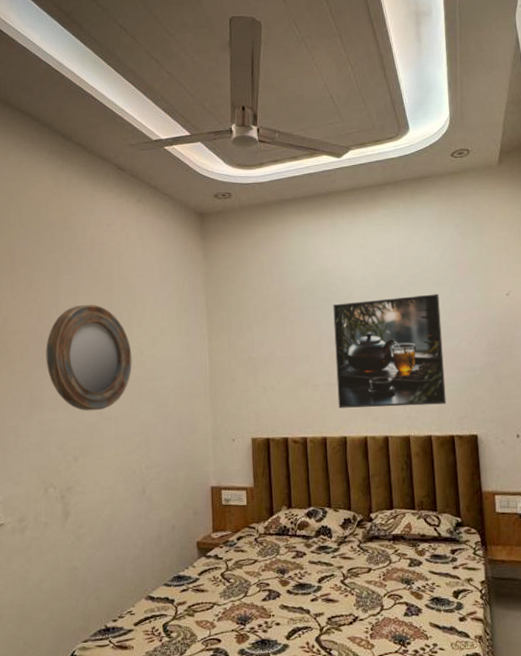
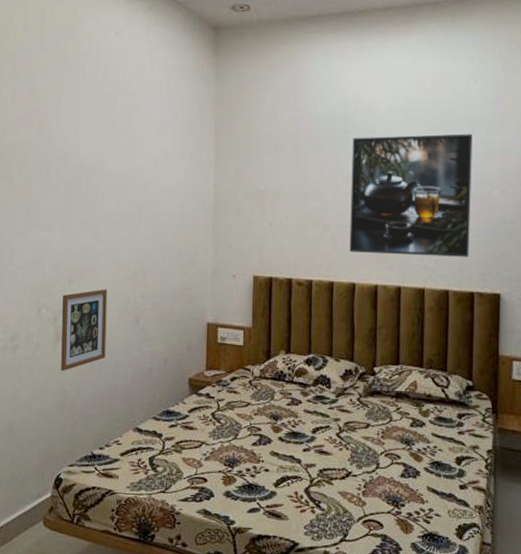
home mirror: present [46,304,132,411] -> none [44,119,133,233]
picture frame: none [68,463,114,547] -> present [61,289,108,371]

